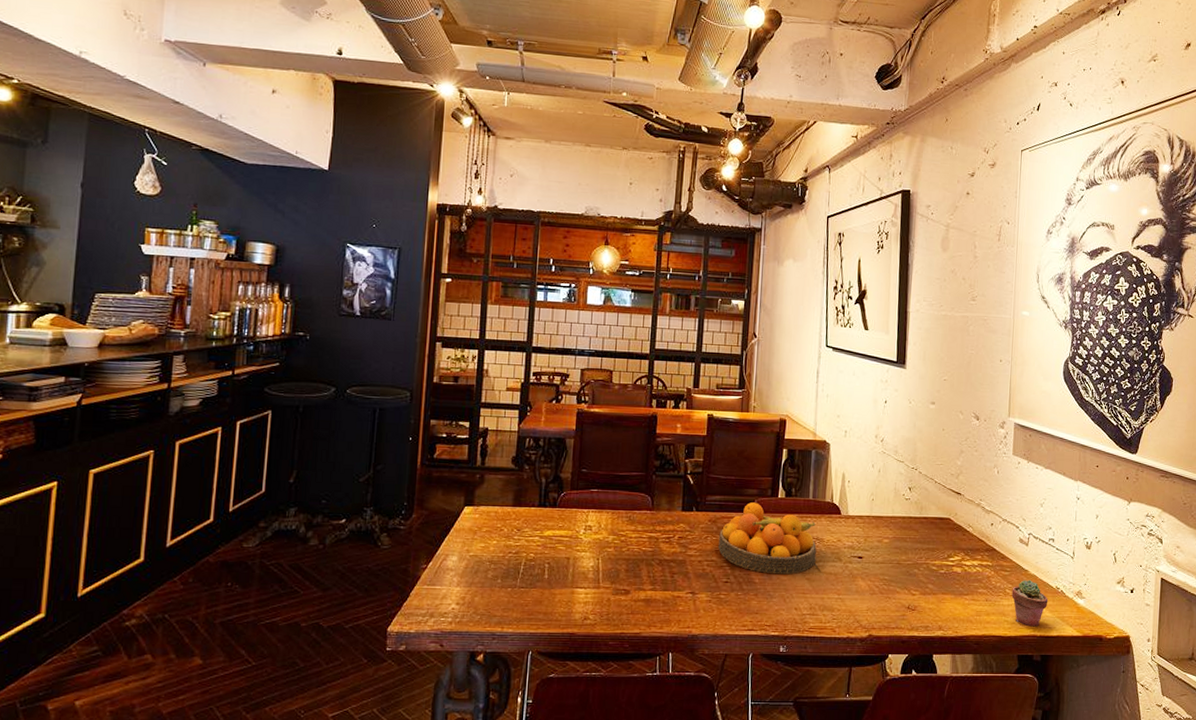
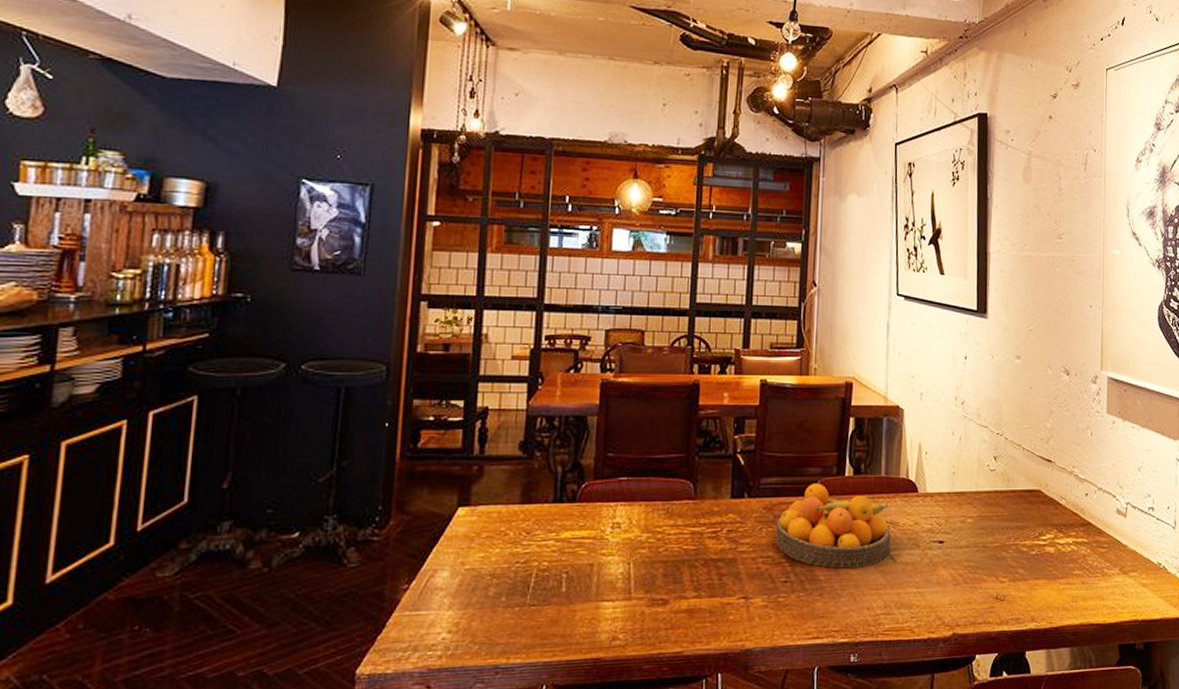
potted succulent: present [1011,579,1048,627] -> none [1110,555,1150,611]

